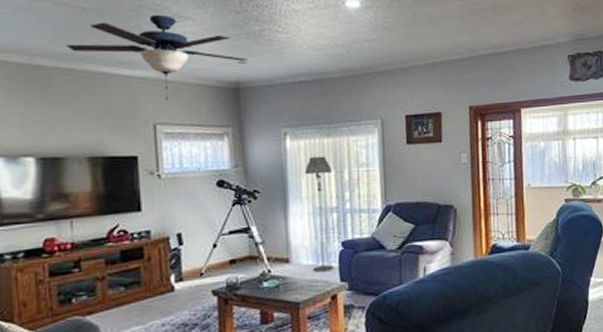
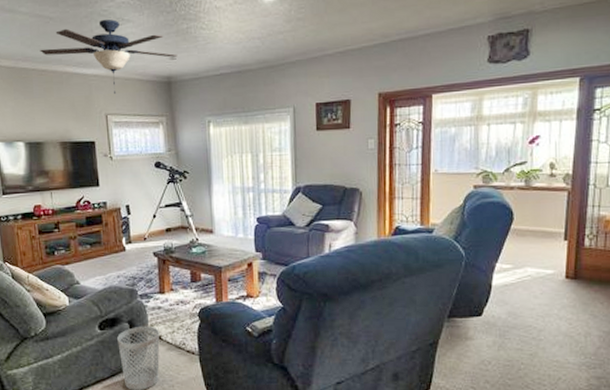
floor lamp: present [304,156,335,272] -> none [225,141,251,243]

